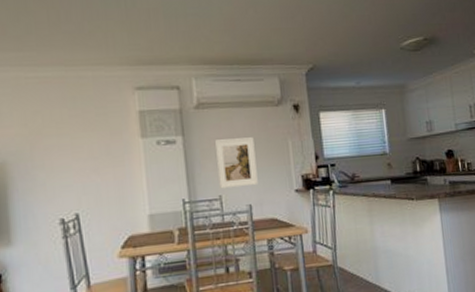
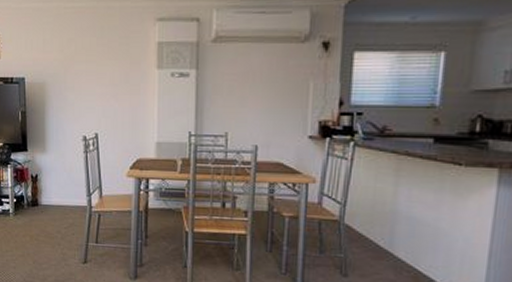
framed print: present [214,137,258,189] -> none [227,75,270,127]

